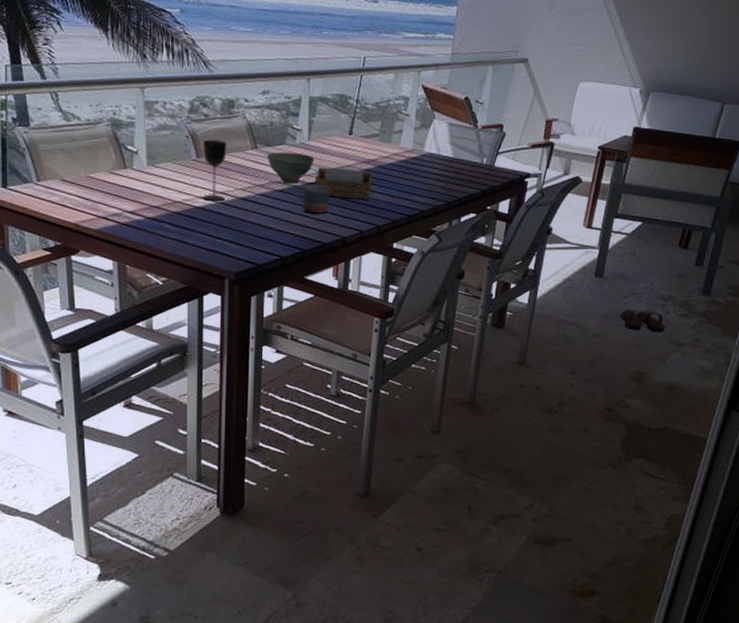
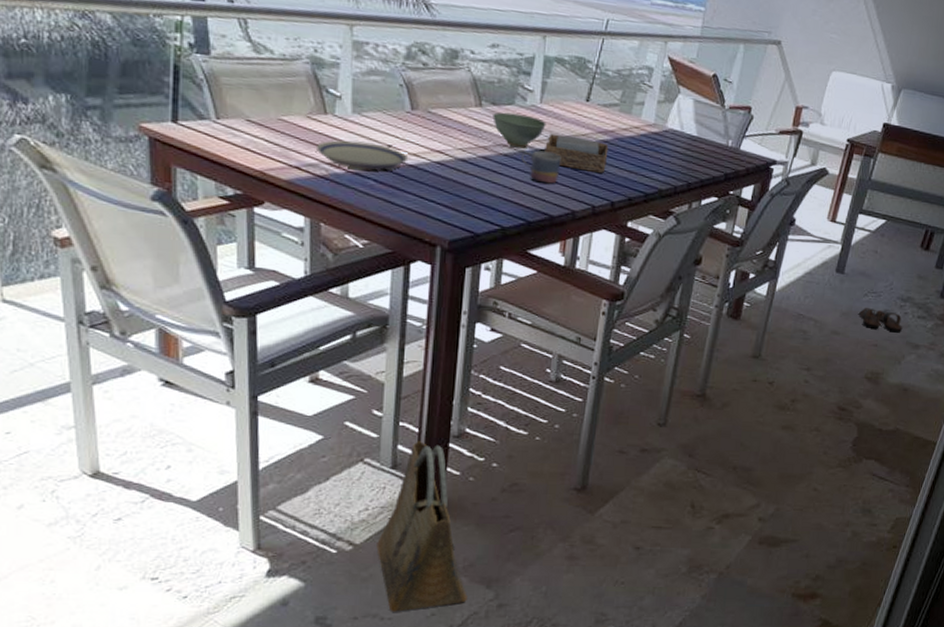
plate: none [118,190,197,215] -> present [315,140,409,170]
grocery bag: none [188,456,269,611] -> present [377,441,467,612]
wineglass: present [203,139,227,201] -> none [417,90,447,160]

